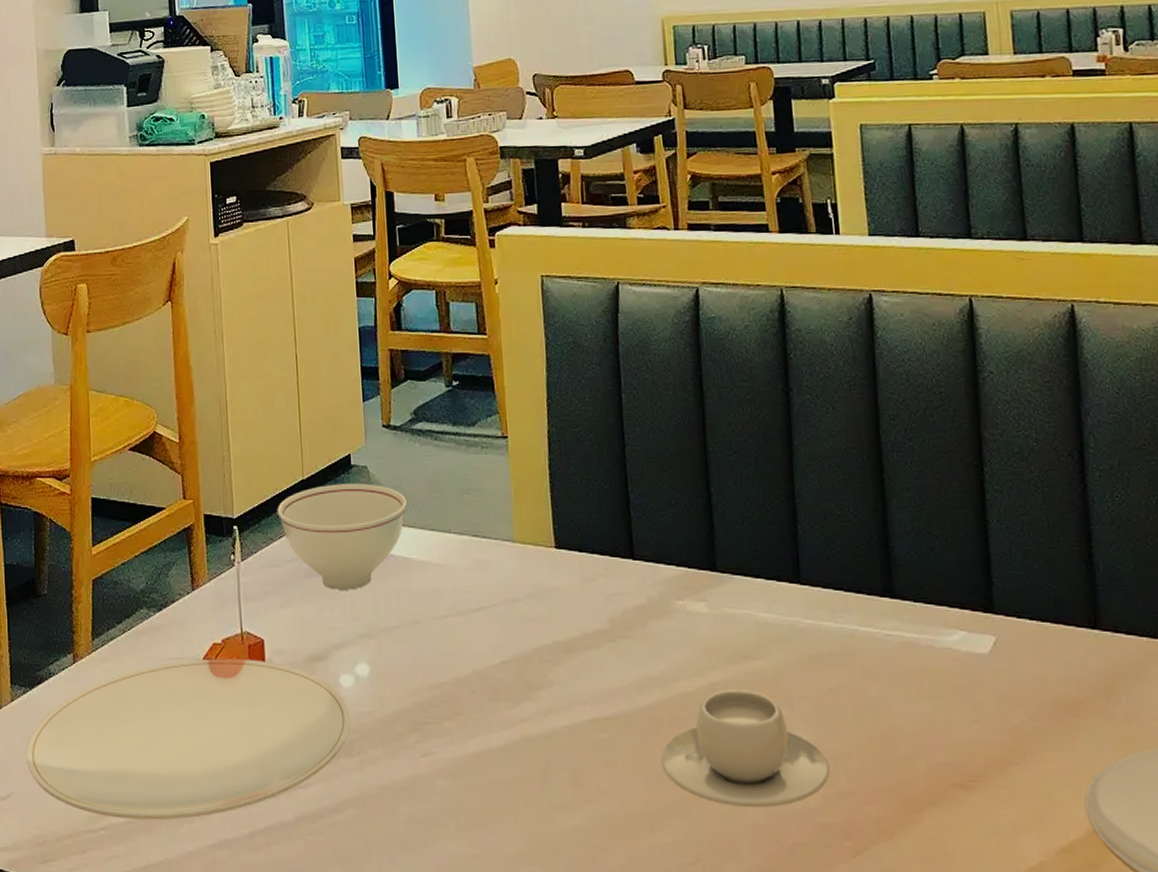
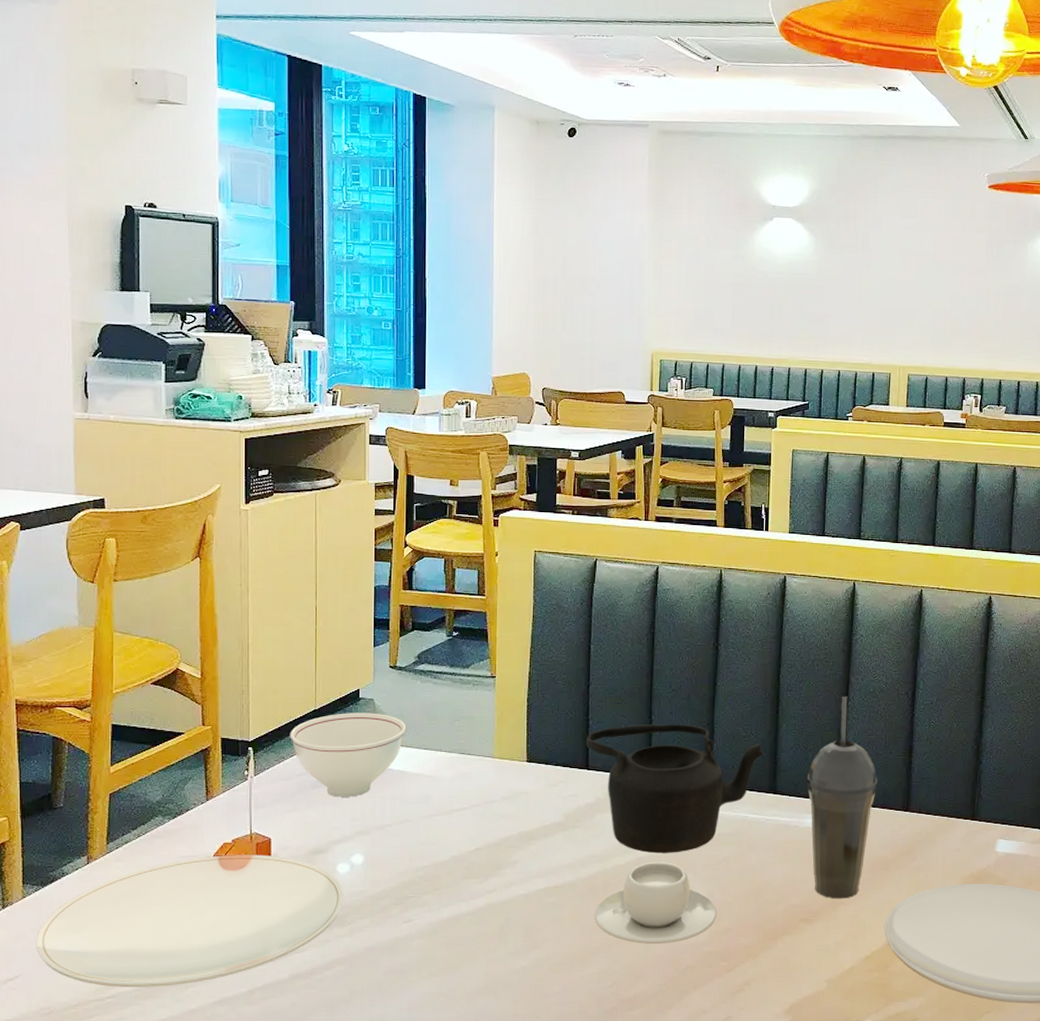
teapot: none [628,499,872,678] -> present [586,724,765,854]
beverage cup: none [936,458,1045,757] -> present [806,696,878,899]

